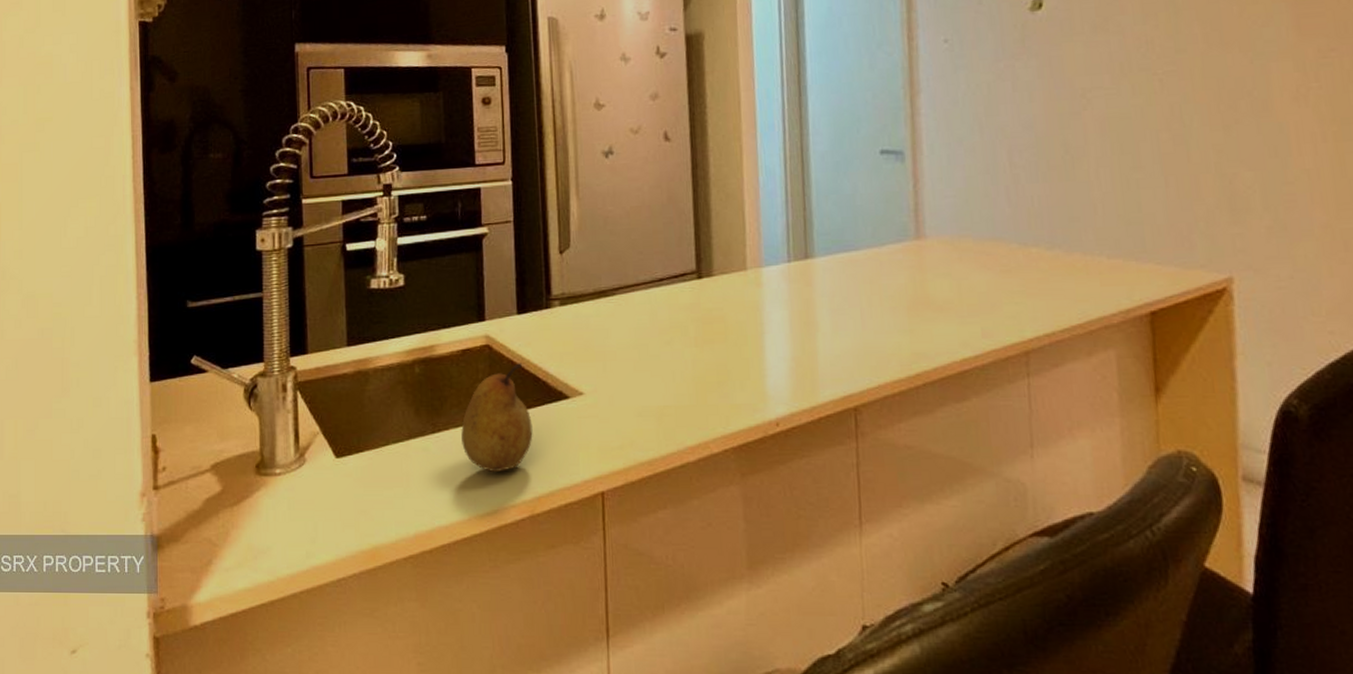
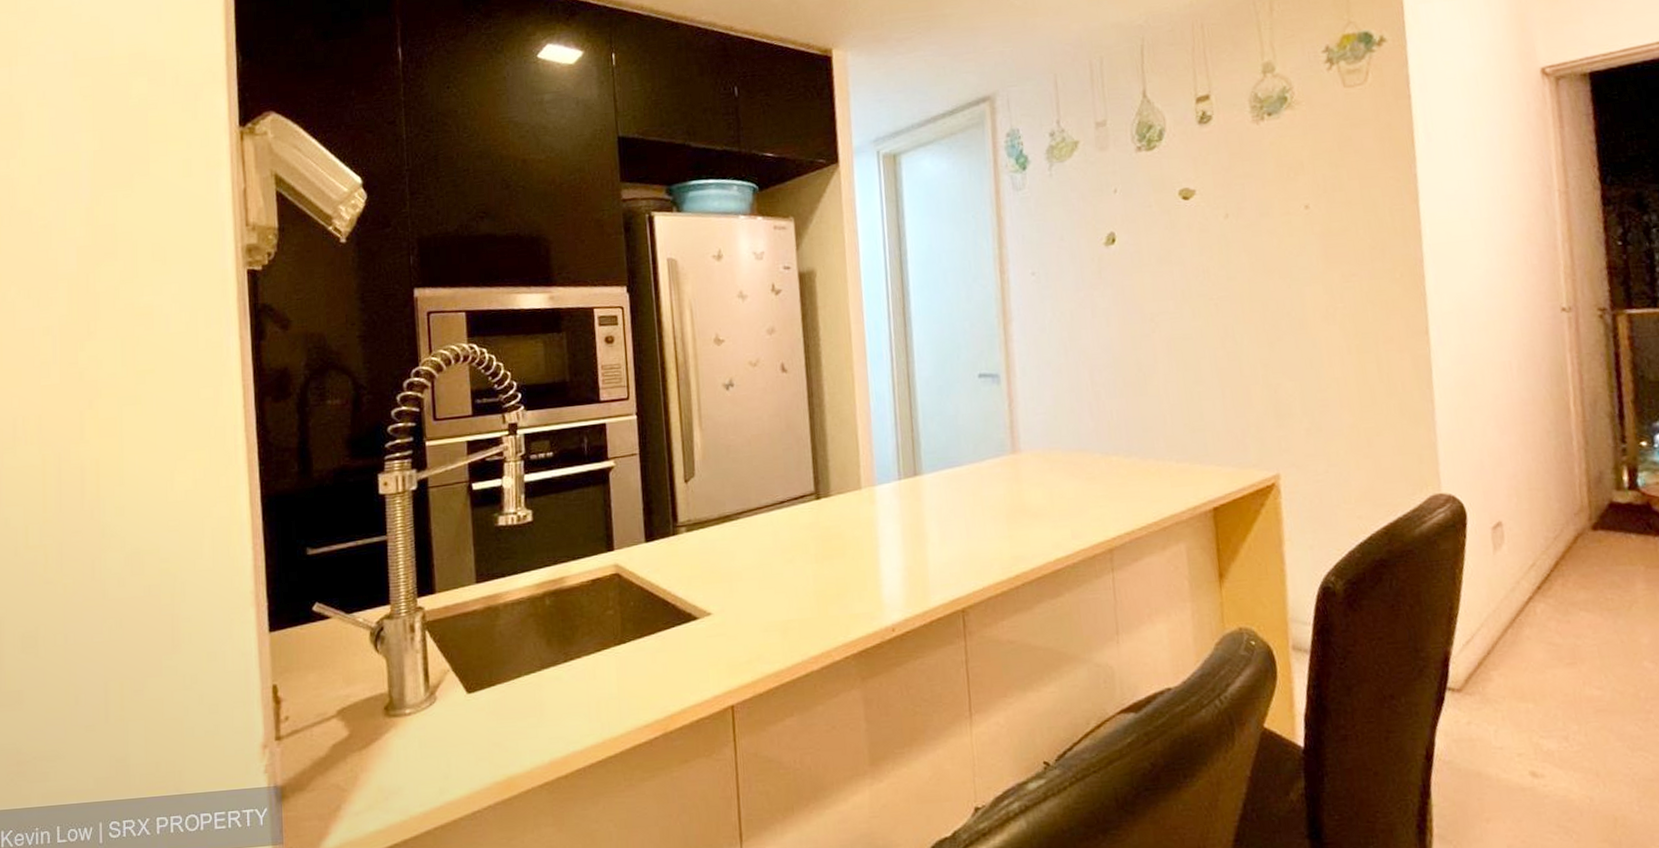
fruit: present [461,363,533,473] -> none [593,588,664,696]

